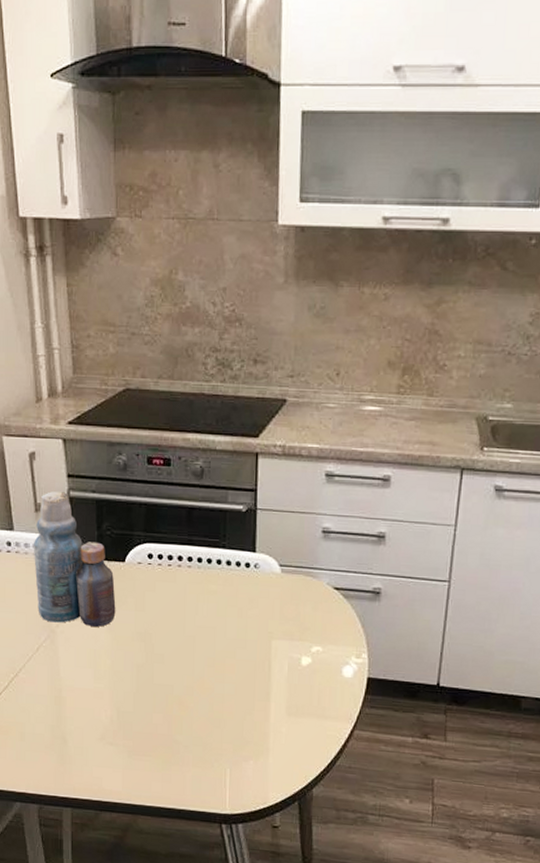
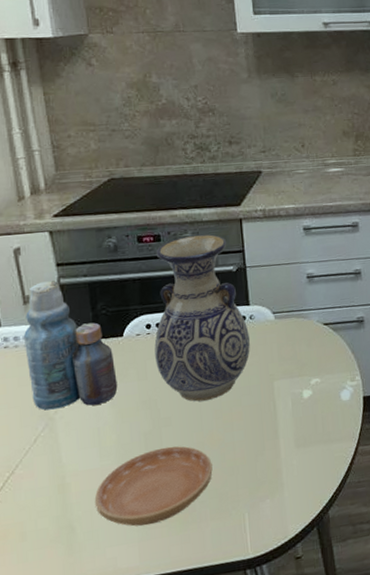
saucer: none [86,683,200,756] -> present [94,446,213,527]
vase: none [154,464,252,646] -> present [154,234,250,402]

